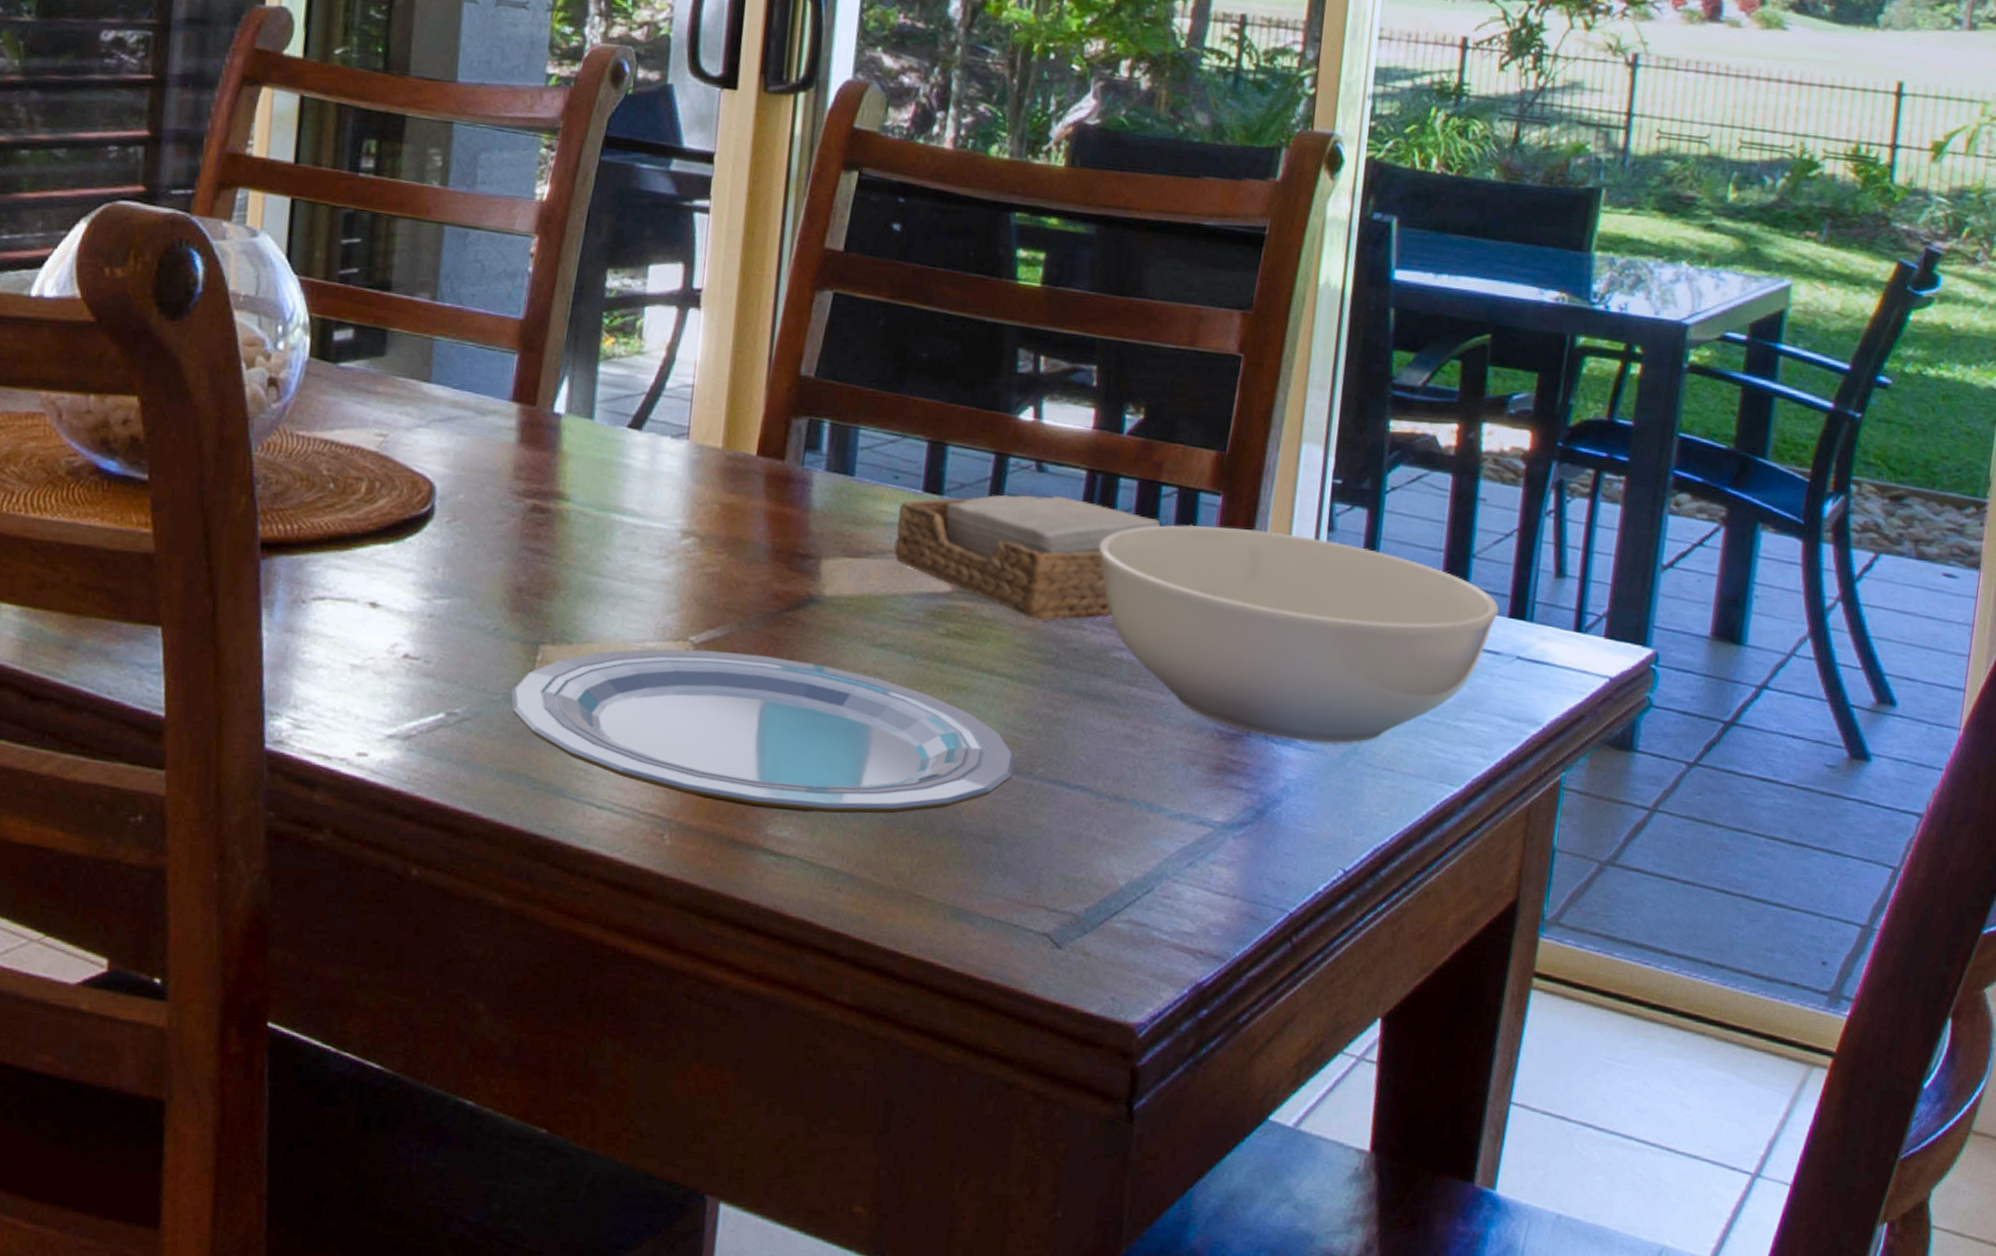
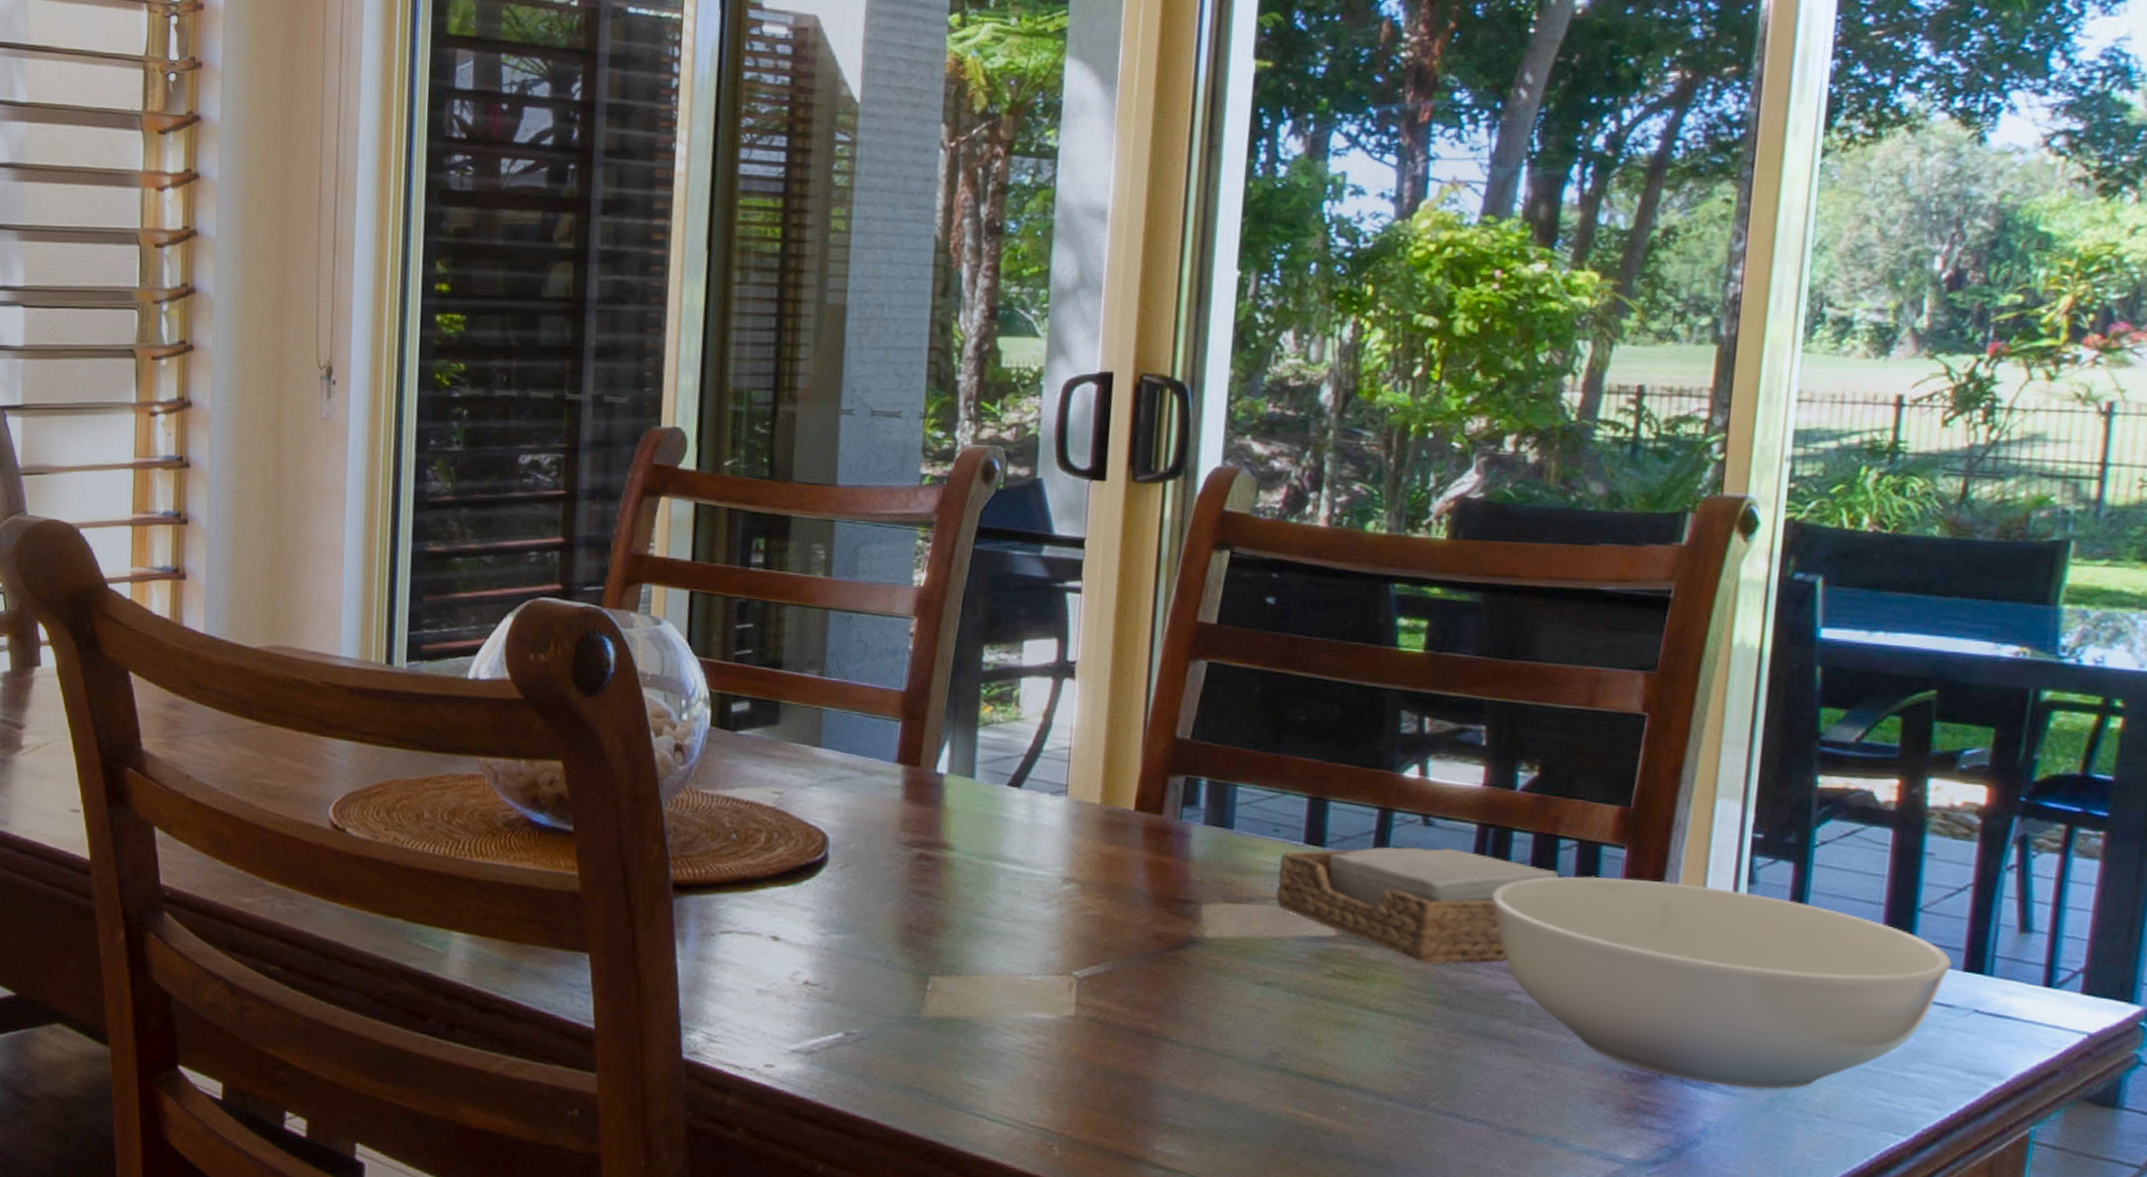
plate: present [511,648,1017,814] -> none [904,981,1409,1137]

